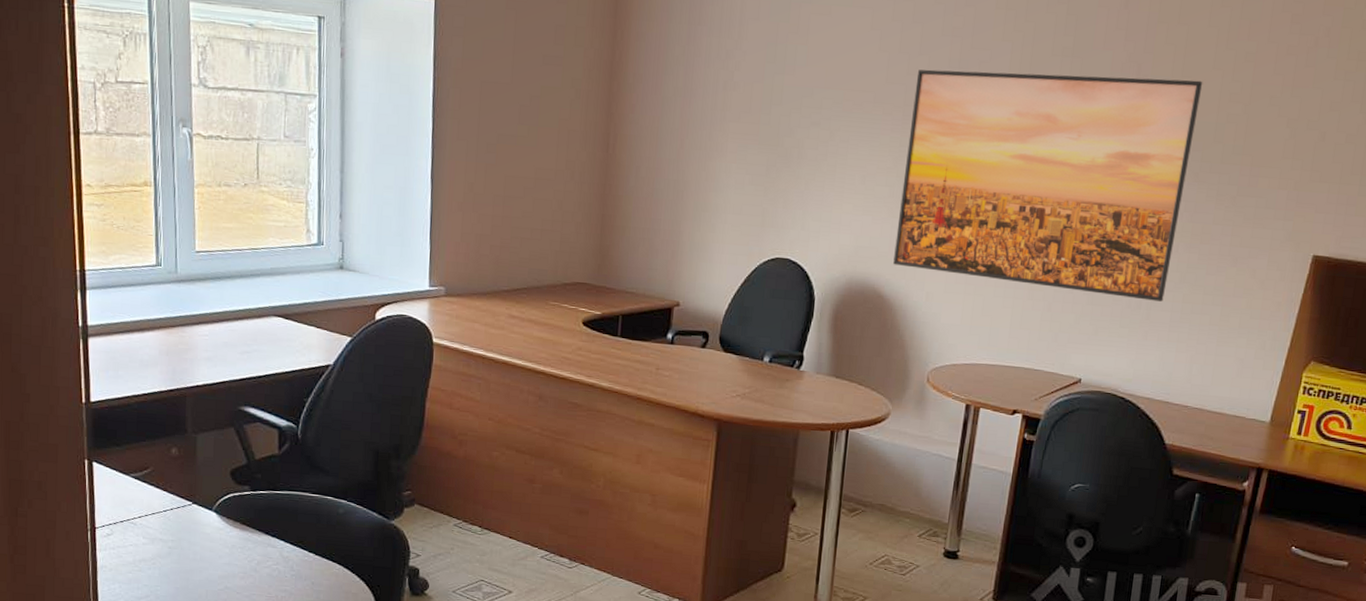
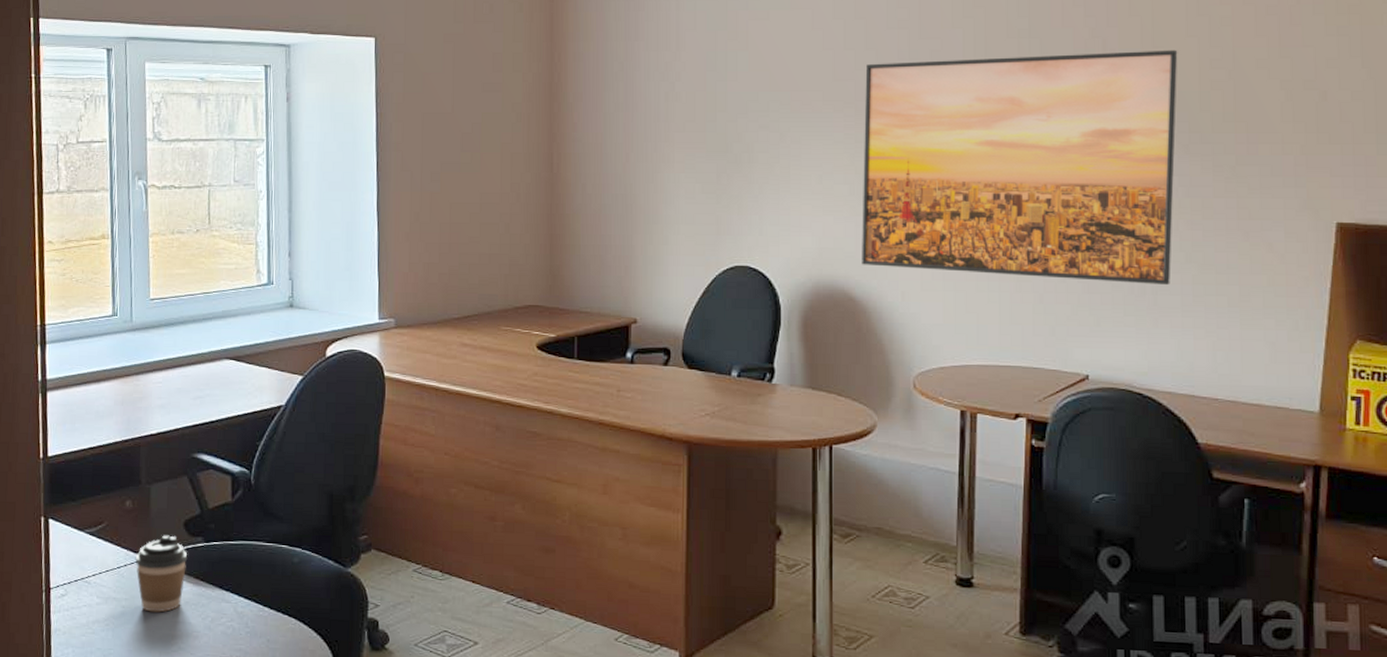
coffee cup: none [181,482,234,554] -> present [135,535,188,613]

